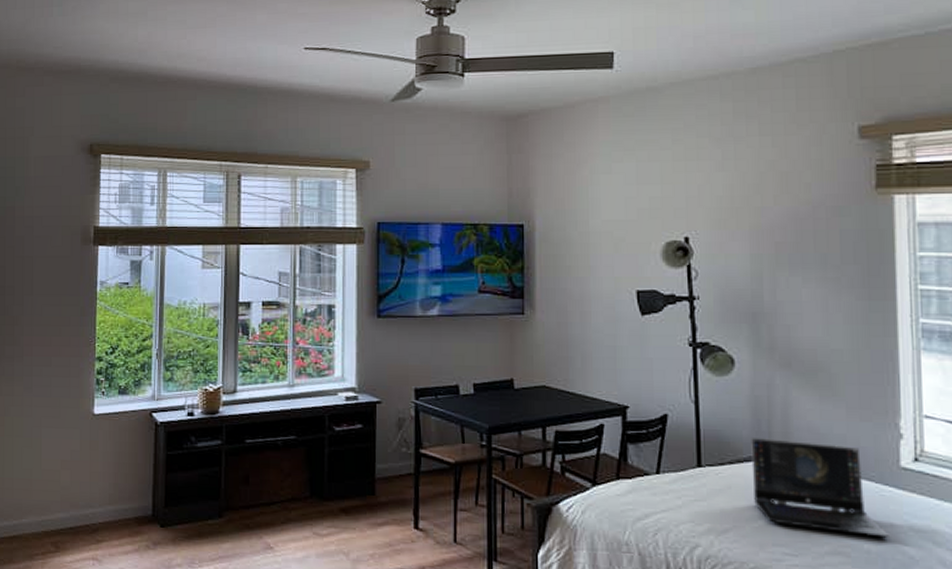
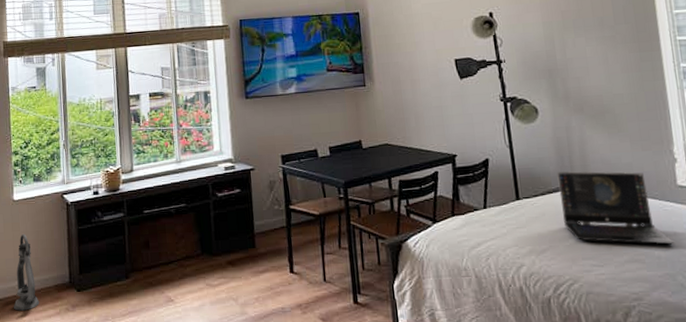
lantern: none [85,454,116,544] -> present [14,233,40,311]

